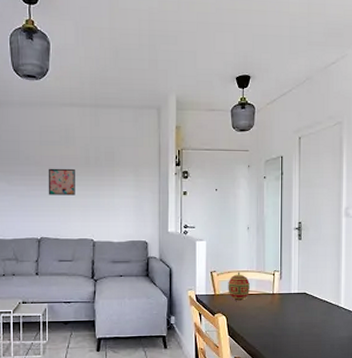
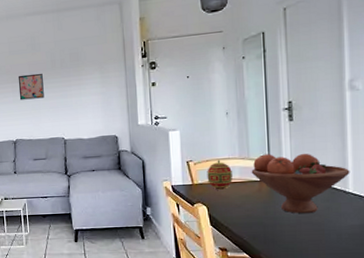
fruit bowl: none [265,269,343,325] -> present [251,153,350,213]

